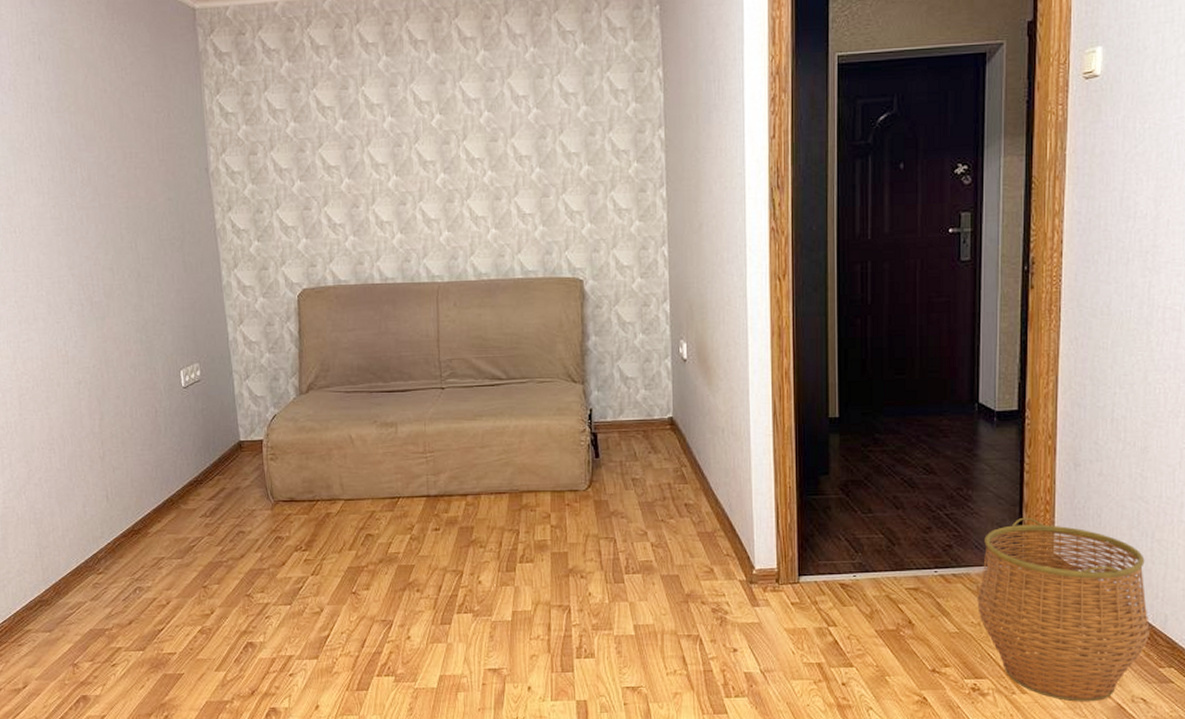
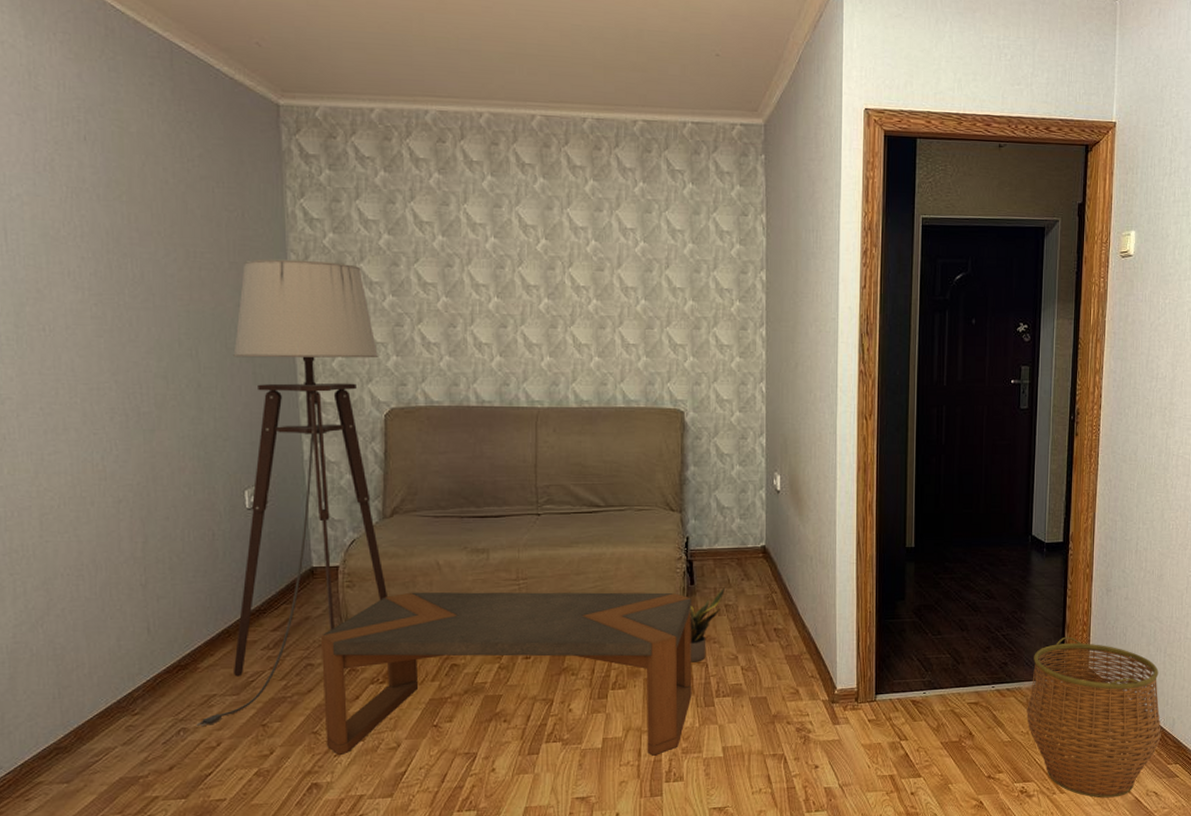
floor lamp: none [149,152,306,586] -> present [196,259,387,727]
coffee table: none [249,464,601,631] -> present [320,592,692,756]
potted plant: none [596,460,631,537] -> present [690,587,725,662]

